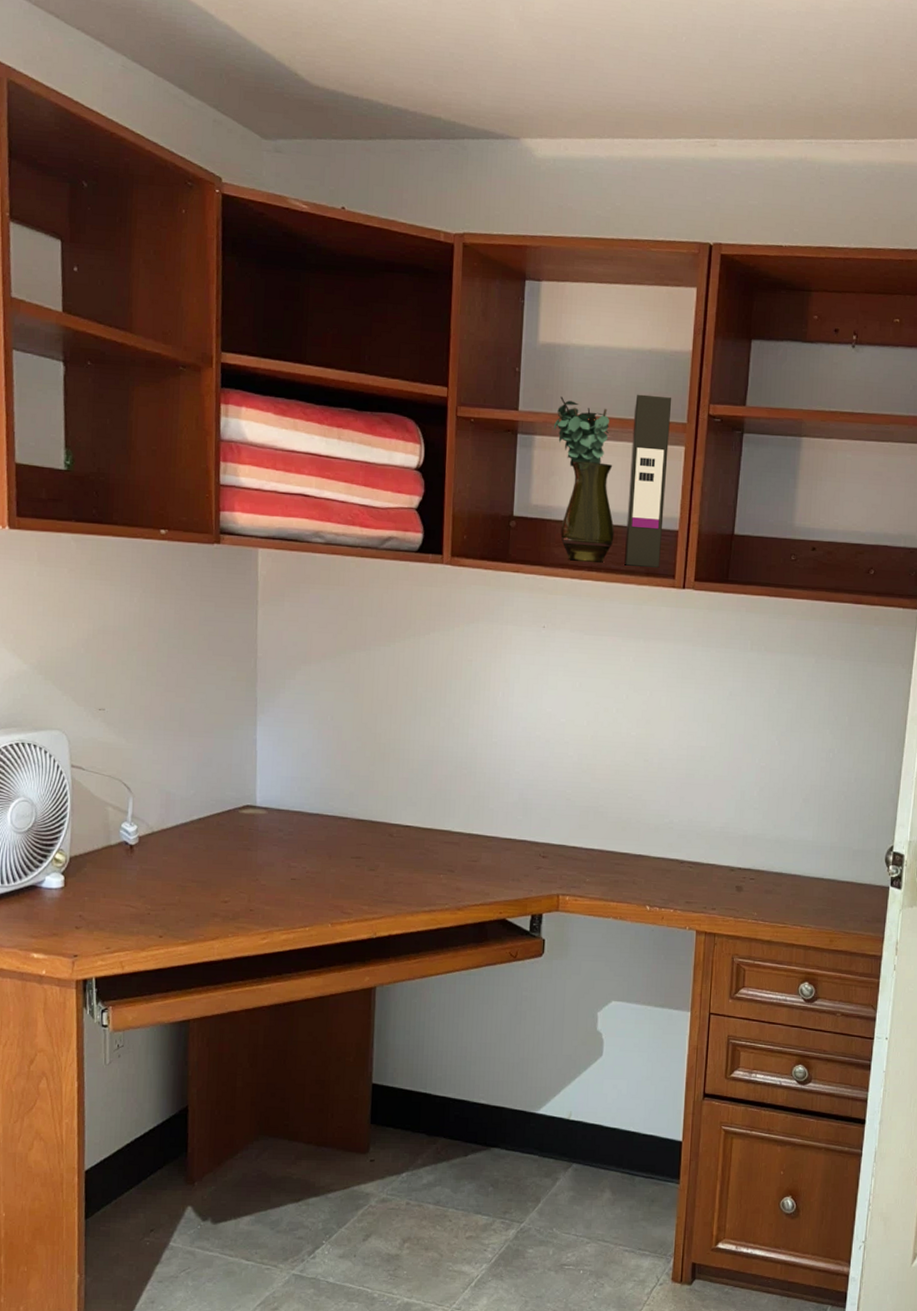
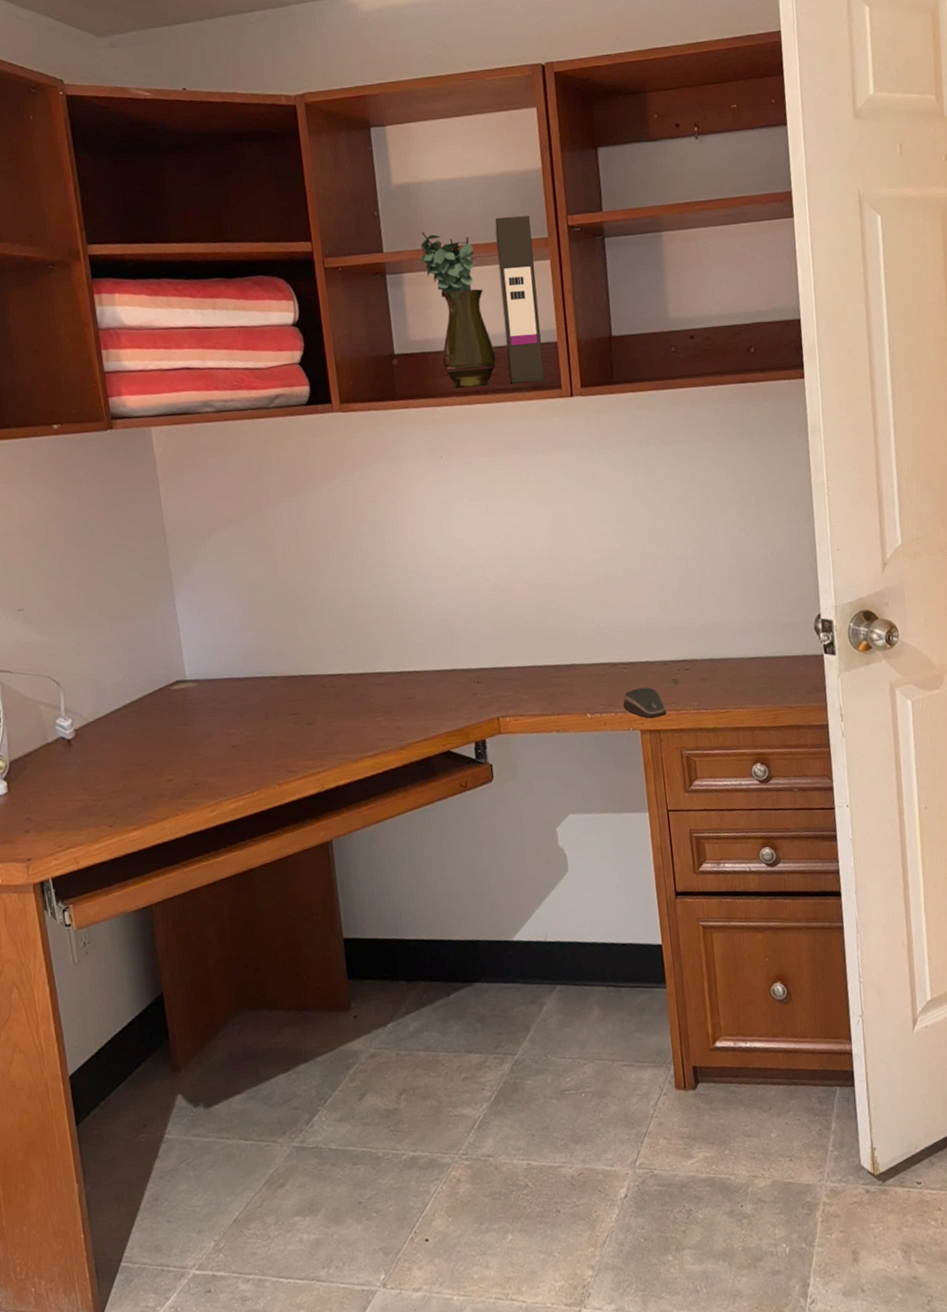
computer mouse: none [684,889,725,921] -> present [623,687,666,719]

